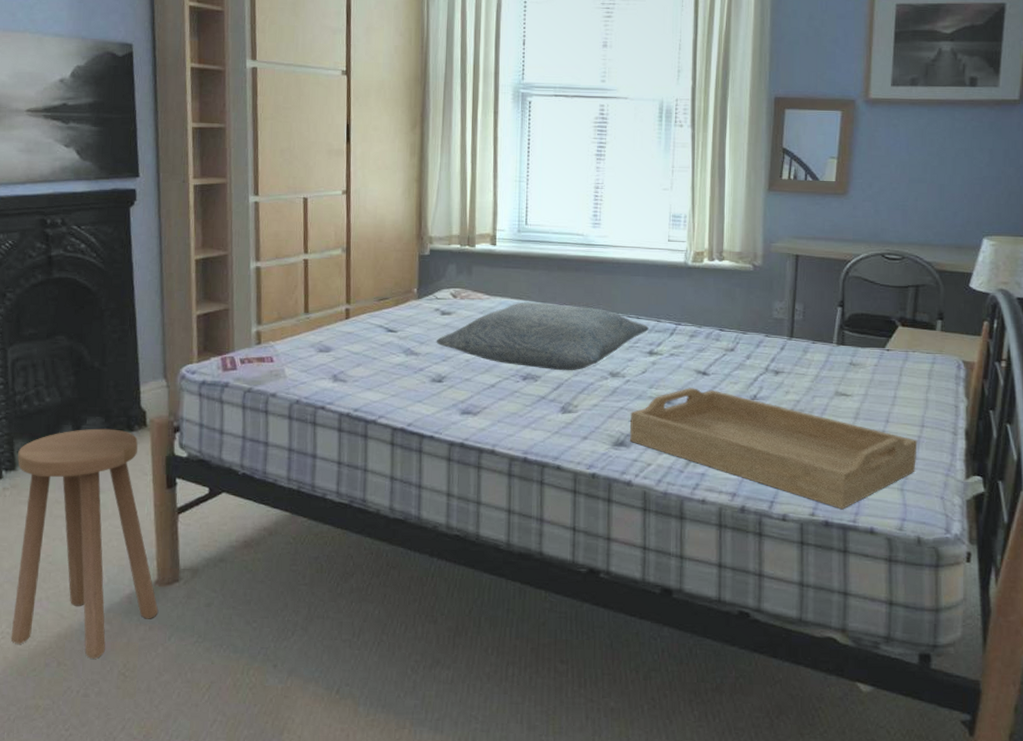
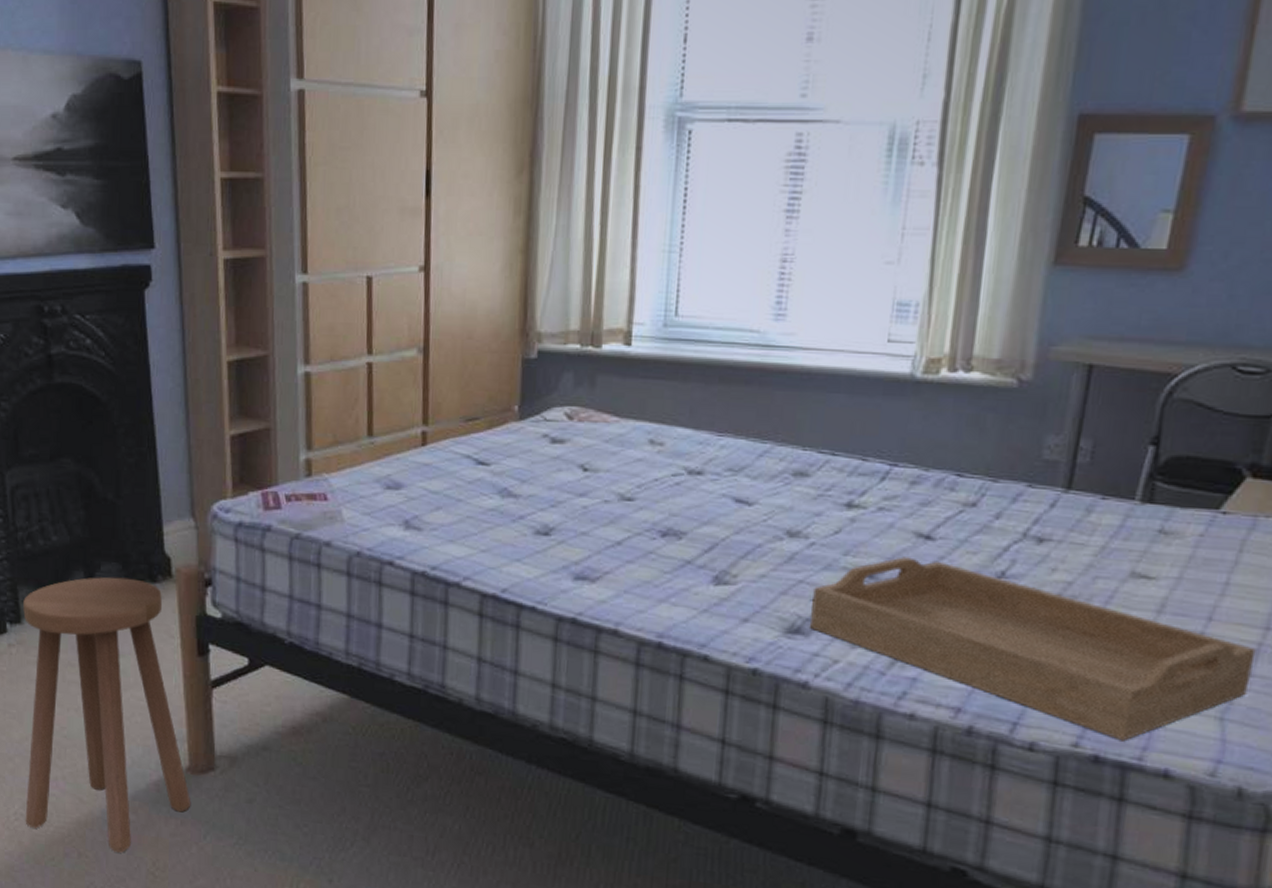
pillow: present [436,302,649,371] -> none [542,427,849,527]

